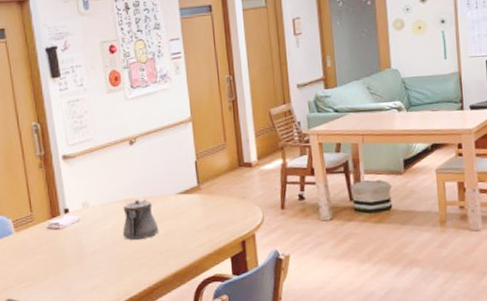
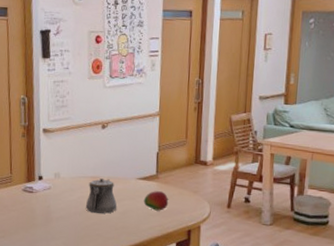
fruit: none [187,203,216,226] -> present [143,191,169,211]

